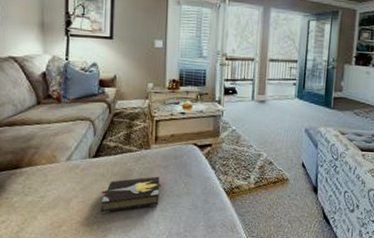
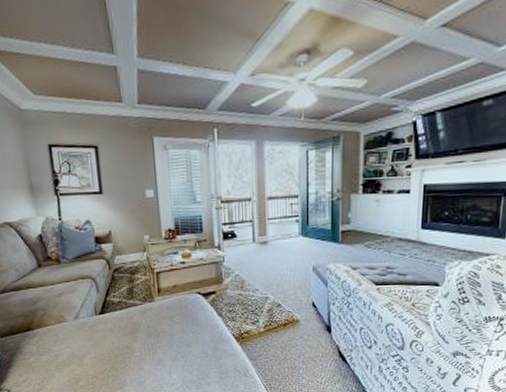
hardback book: present [100,176,162,215] -> none [111,327,171,368]

